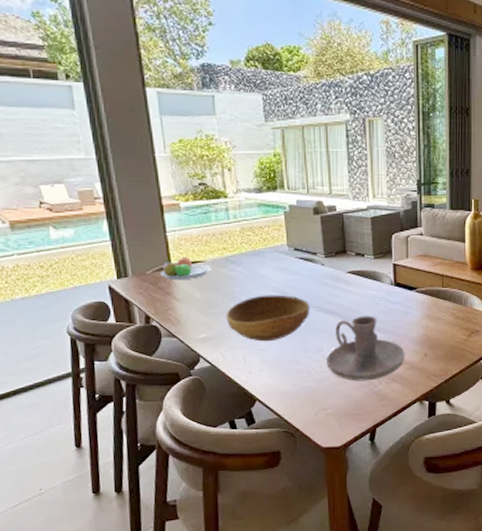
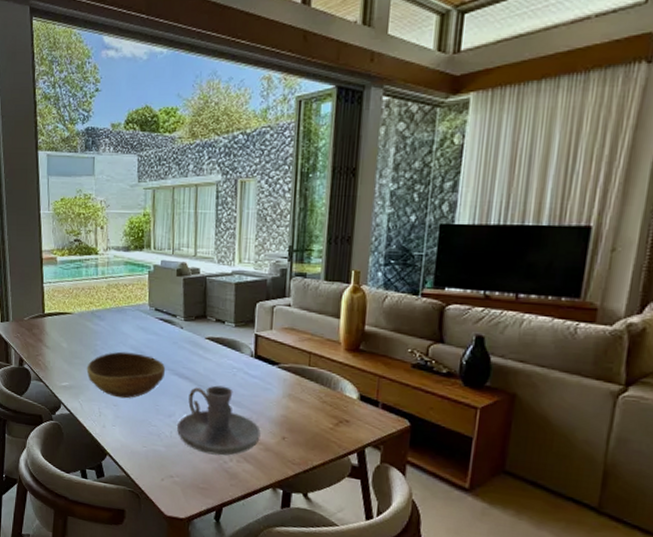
fruit bowl: present [160,256,212,281] -> none [35,307,79,330]

